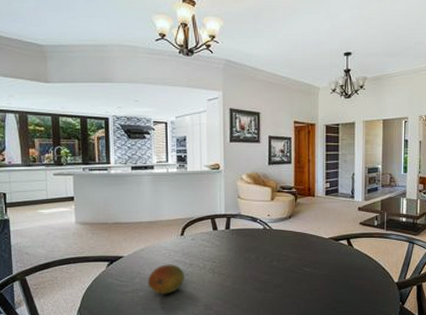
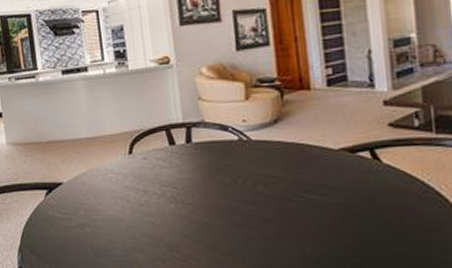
fruit: present [147,264,185,295] -> none [93,191,140,232]

